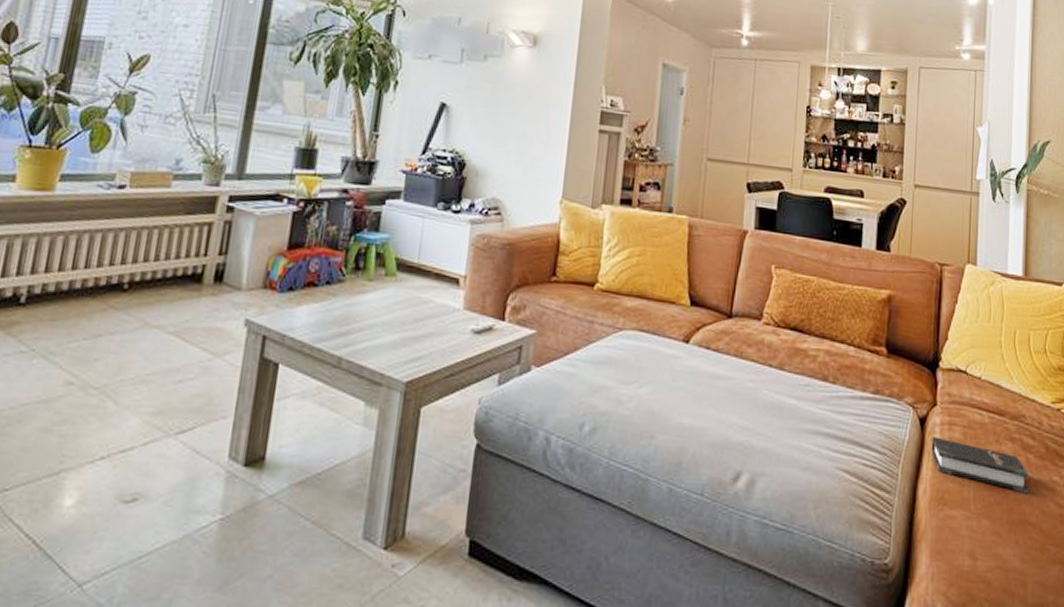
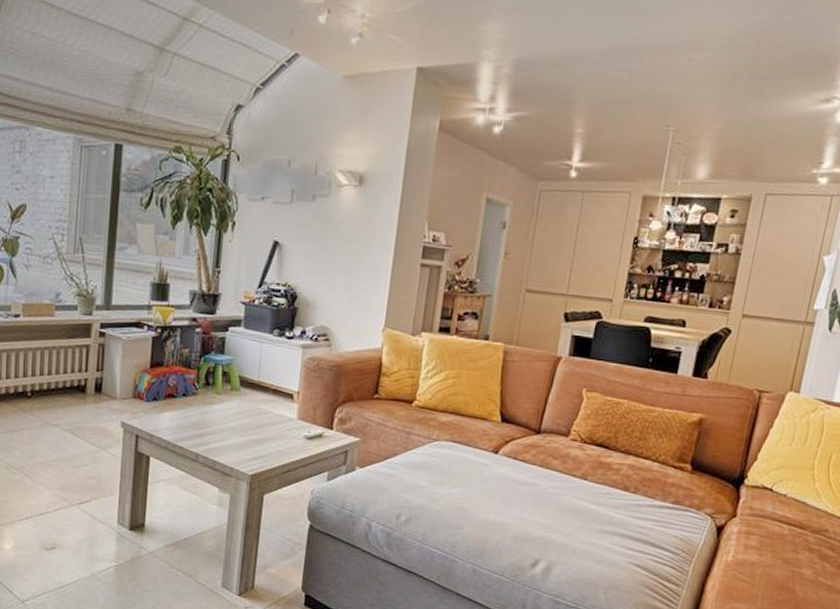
hardback book: present [931,437,1029,494] -> none [724,543,823,596]

